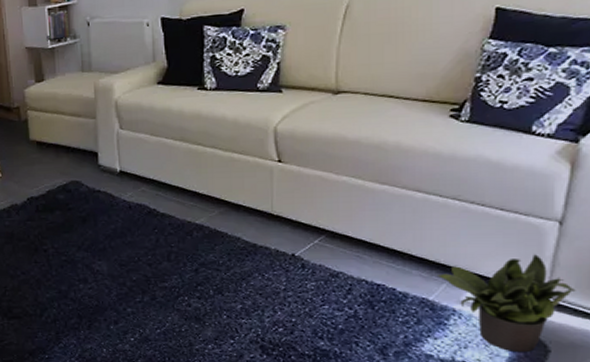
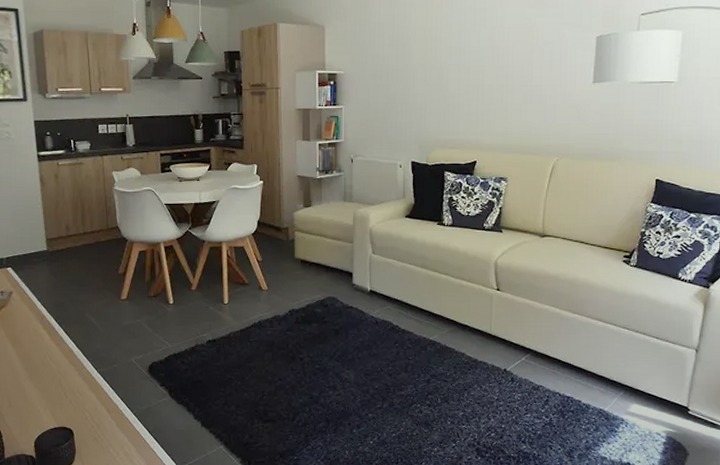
potted plant: present [436,254,576,353] -> none [610,375,706,456]

